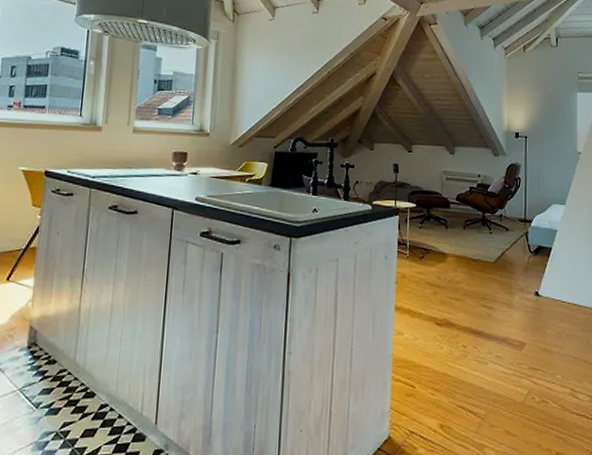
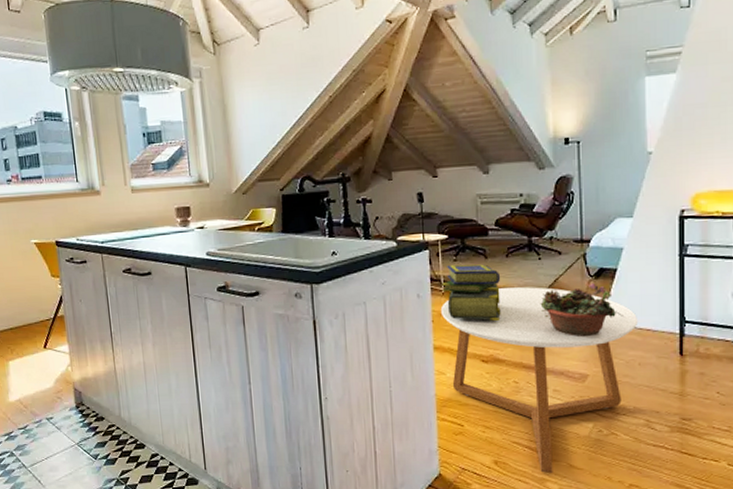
coffee table: none [404,255,568,439] -> present [440,287,639,473]
stack of books: none [407,231,458,286] -> present [442,264,501,321]
succulent planter: none [489,257,557,307] -> present [540,282,625,336]

